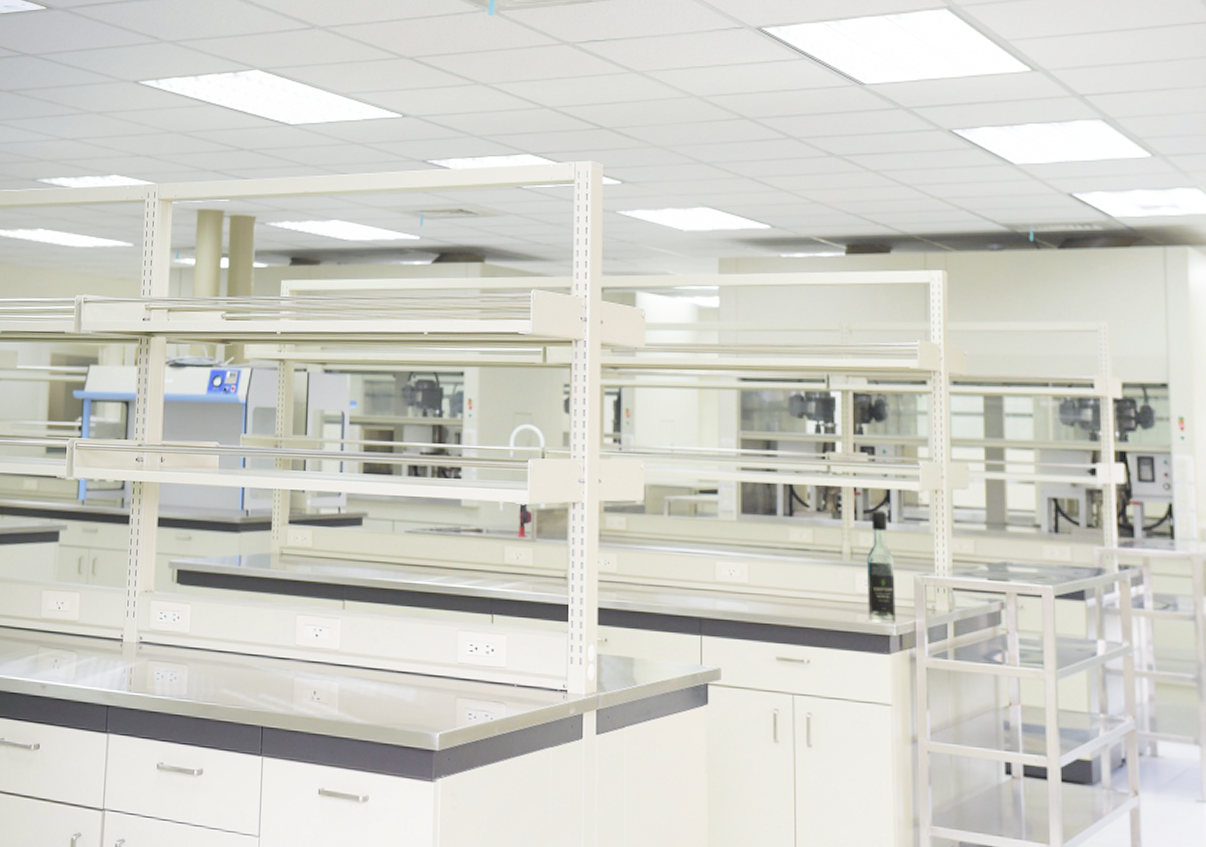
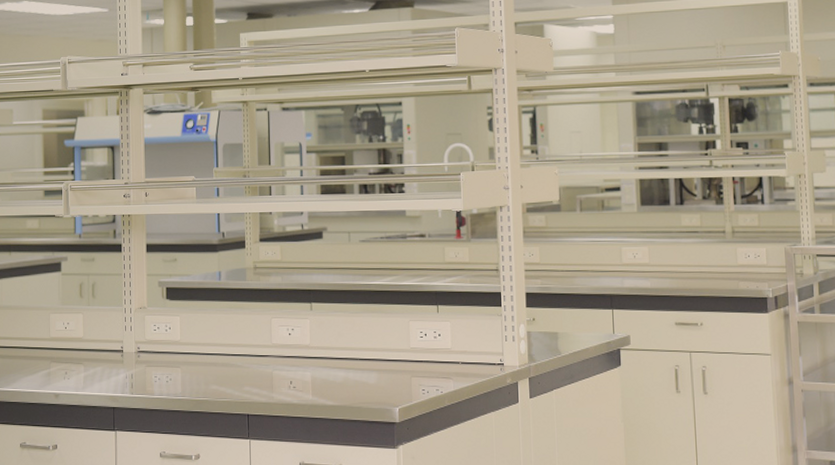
bottle: present [867,511,896,625] -> none [746,195,771,289]

